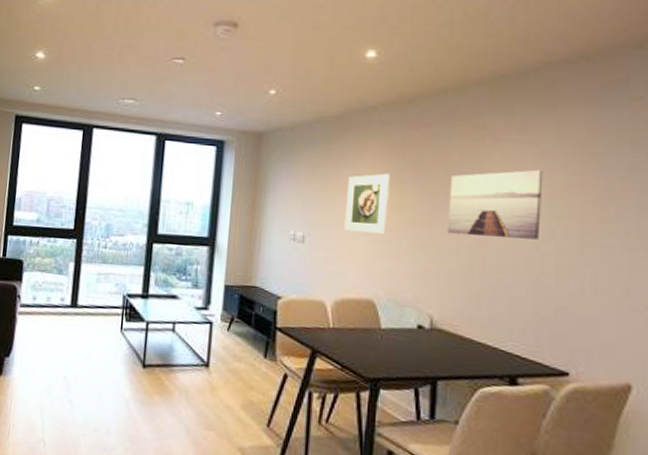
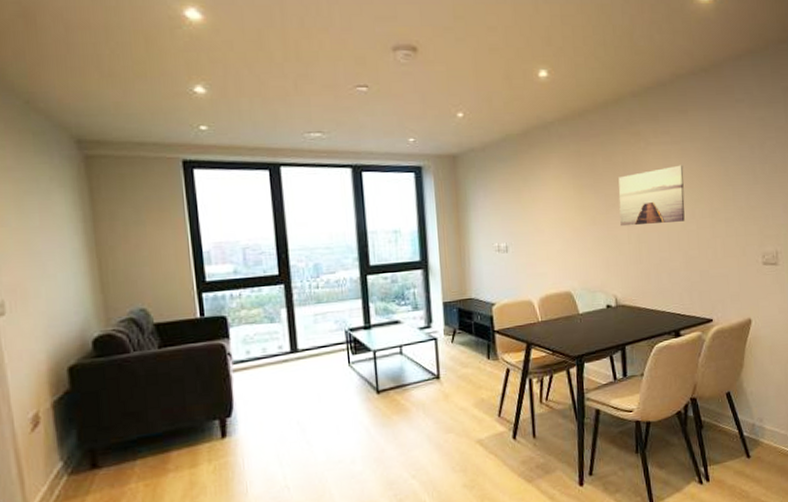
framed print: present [344,173,390,234] -> none [538,181,574,236]

